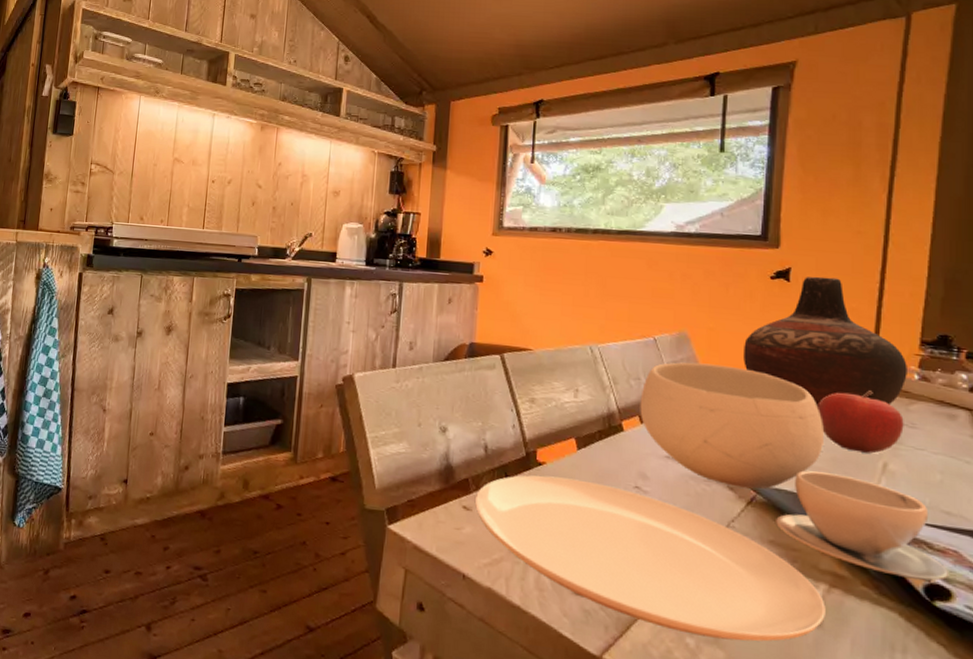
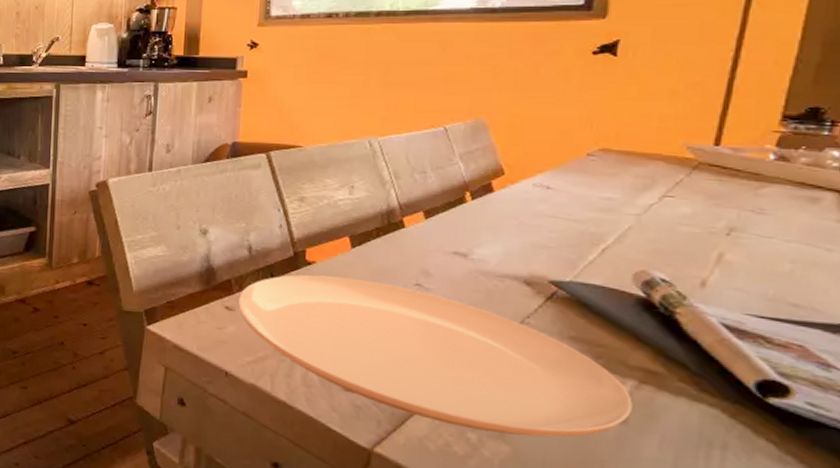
bowl: present [640,362,824,489] -> none [424,152,647,284]
vase: present [744,276,907,408] -> none [552,48,762,196]
teacup: present [776,470,948,581] -> none [579,263,789,377]
fruit: present [818,390,904,454] -> none [640,174,750,243]

